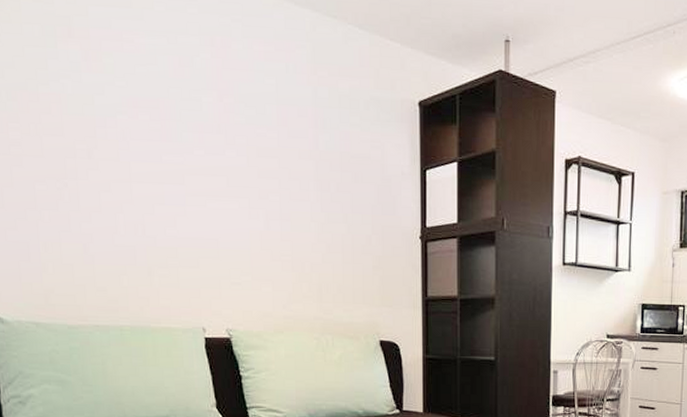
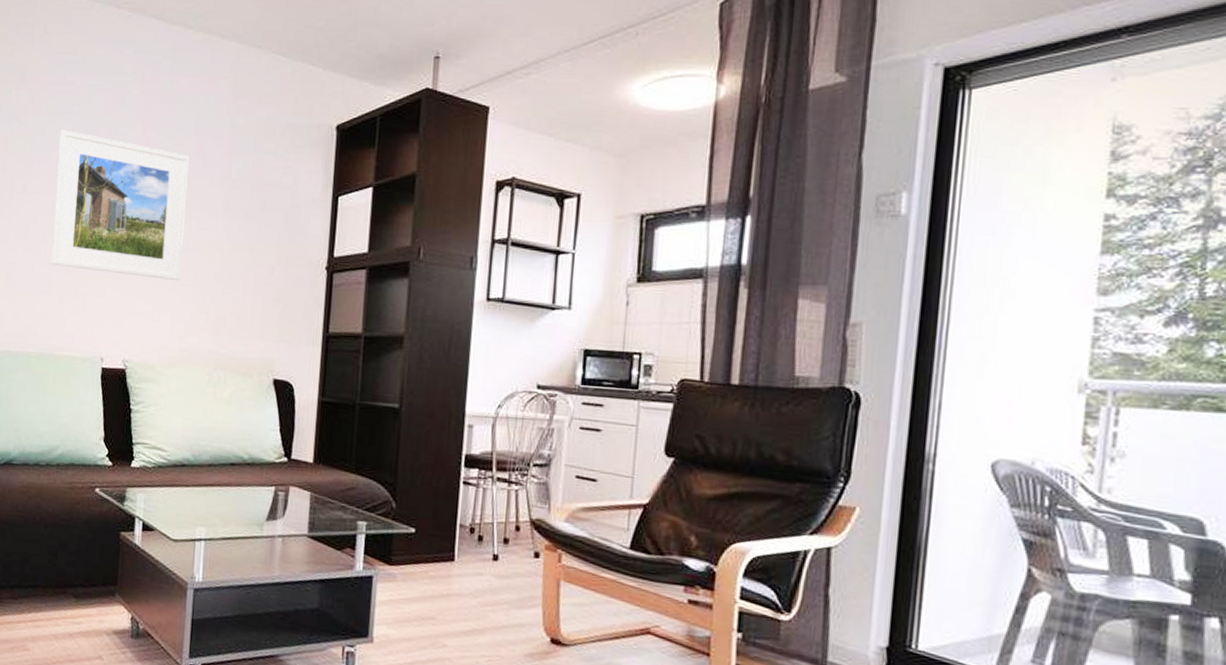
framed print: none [124,91,277,251] -> present [50,129,189,281]

